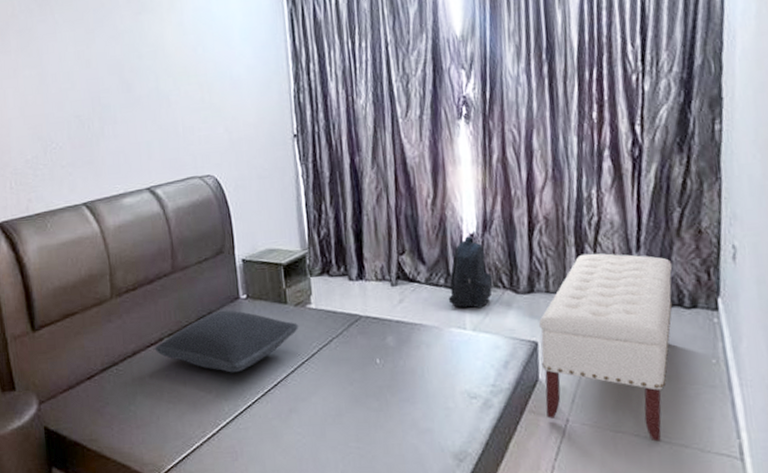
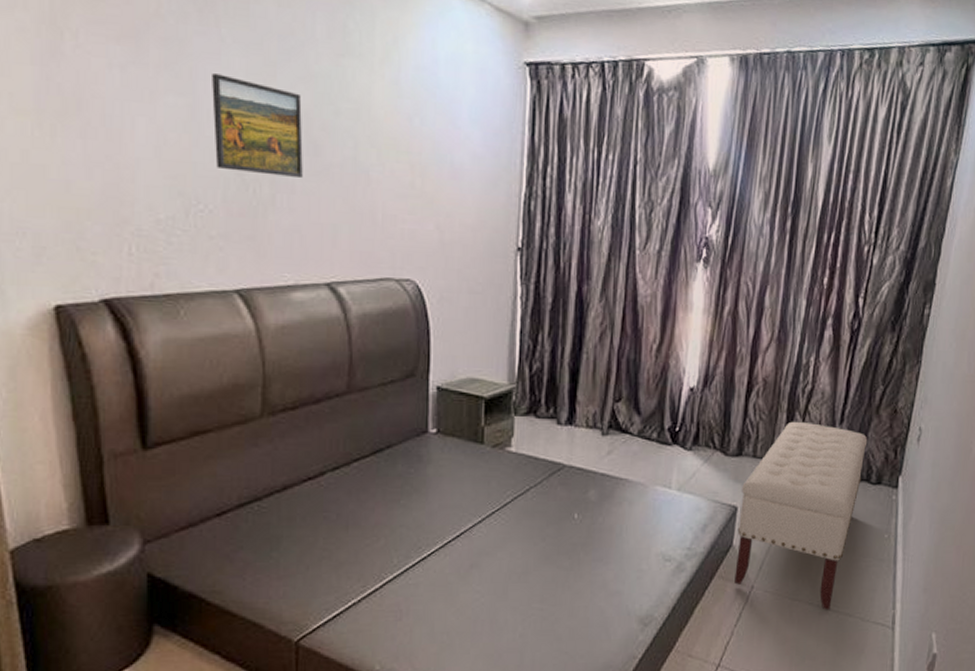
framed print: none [52,47,121,115] -> present [212,74,303,177]
pillow: present [154,310,299,373] -> none [312,444,494,519]
backpack: present [449,236,493,309] -> none [659,390,705,468]

